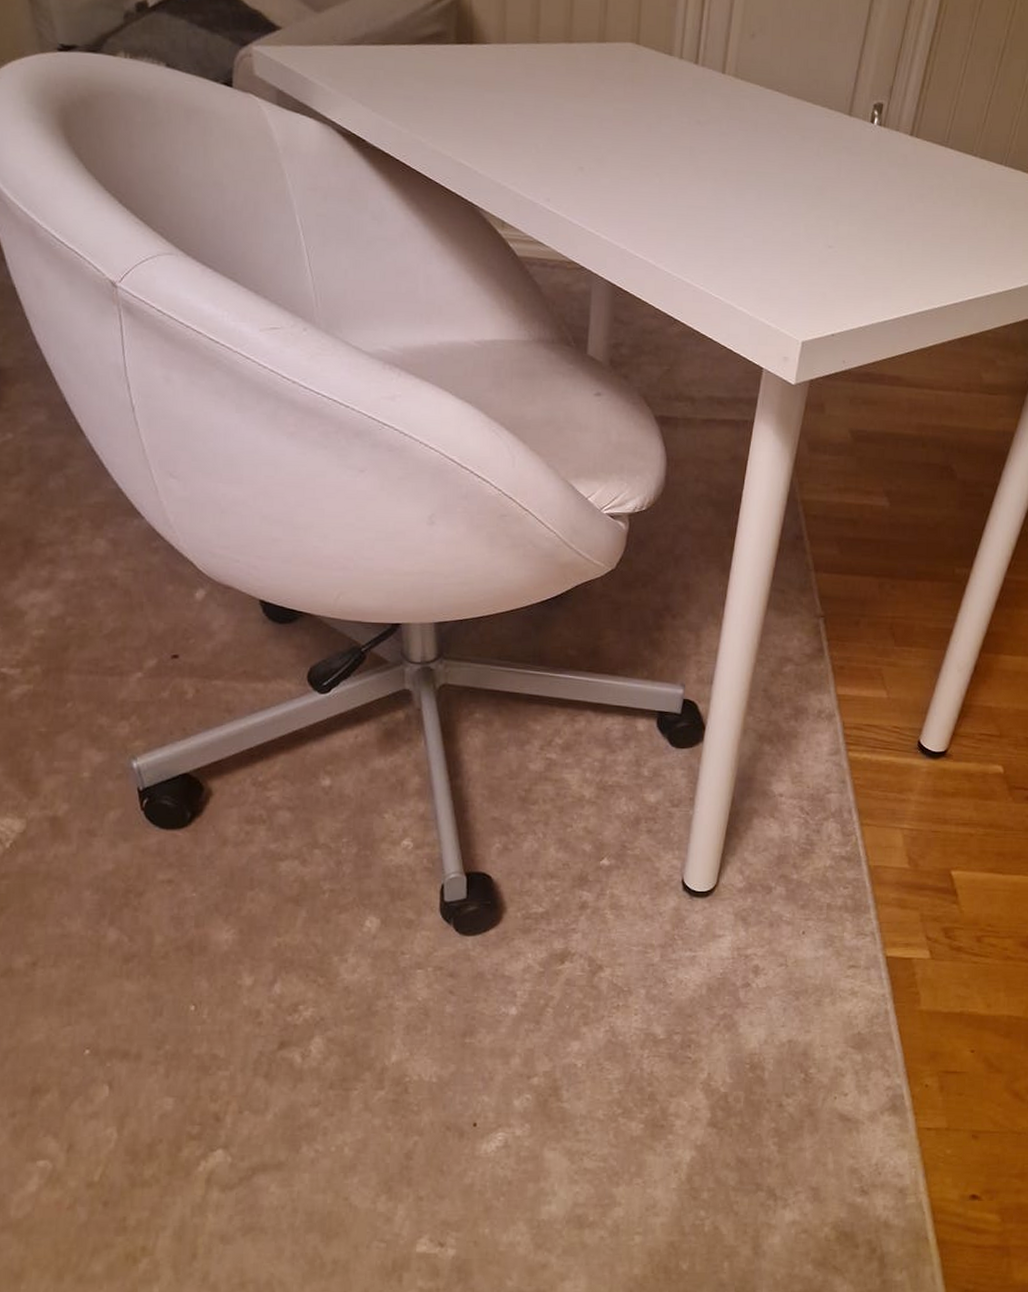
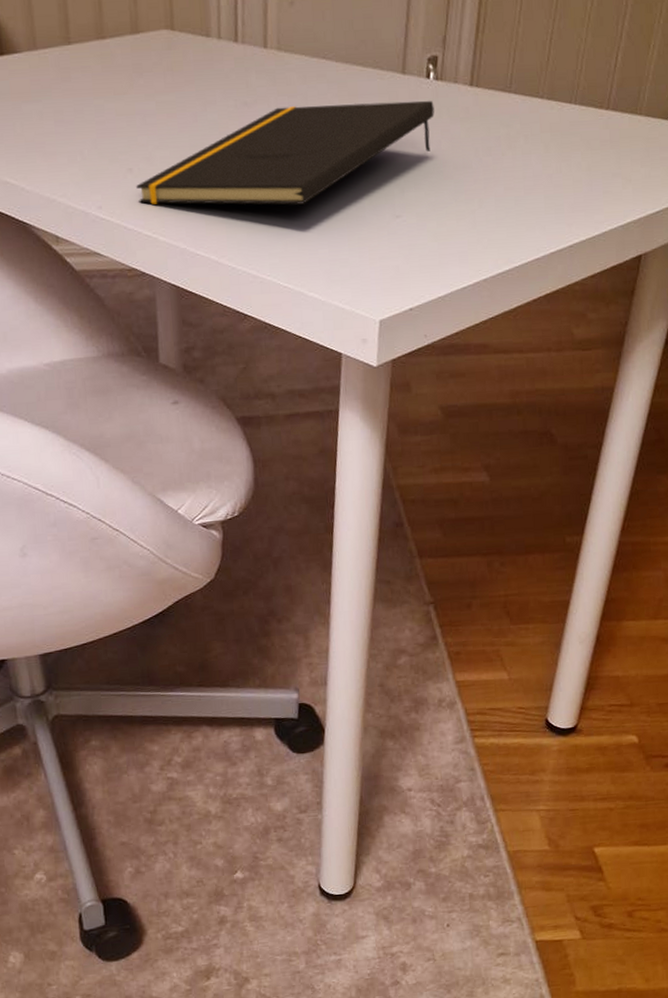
notepad: none [585,130,875,223] -> present [136,100,435,205]

